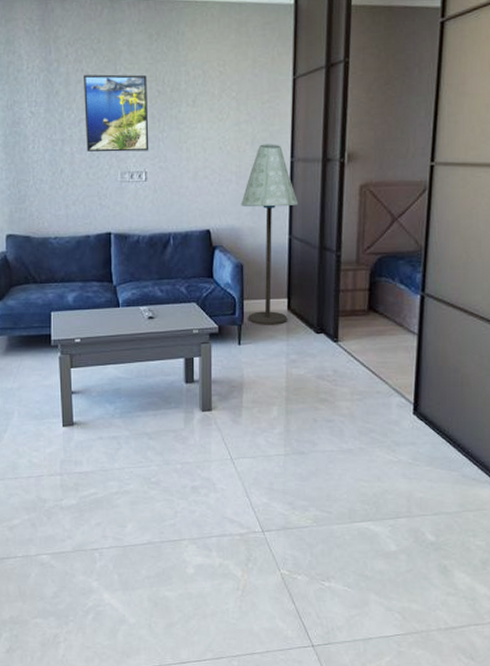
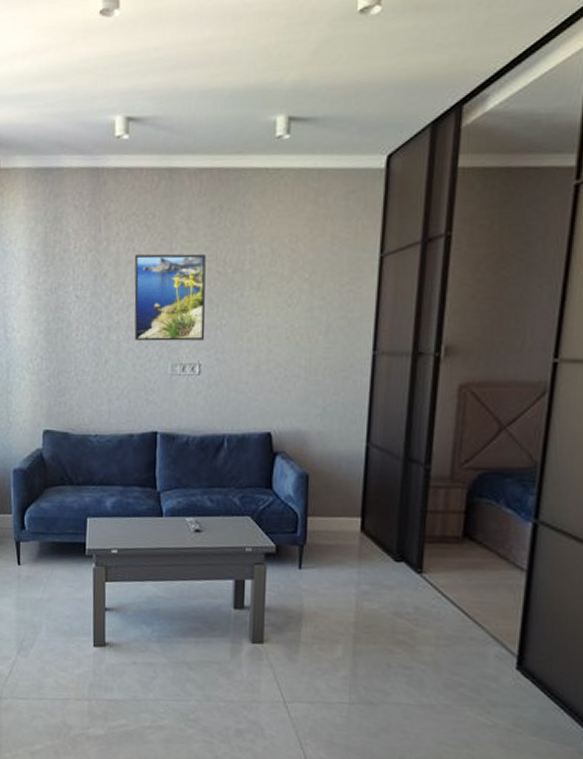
floor lamp: present [241,144,299,325] -> none [309,334,381,549]

